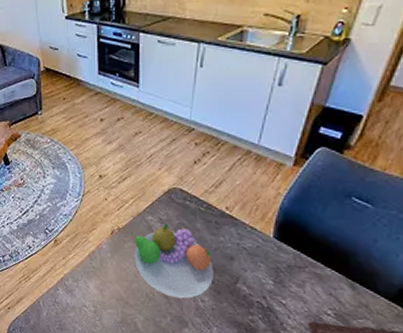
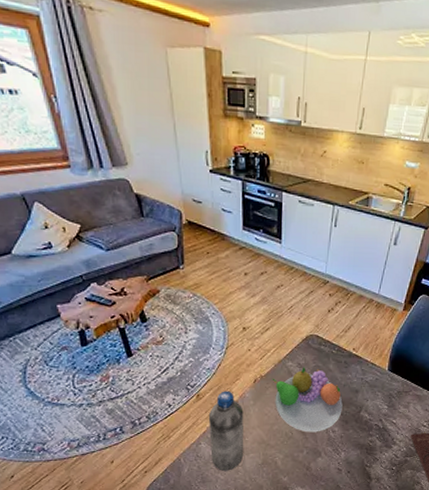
water bottle: none [65,239,102,323] -> present [208,391,244,471]

